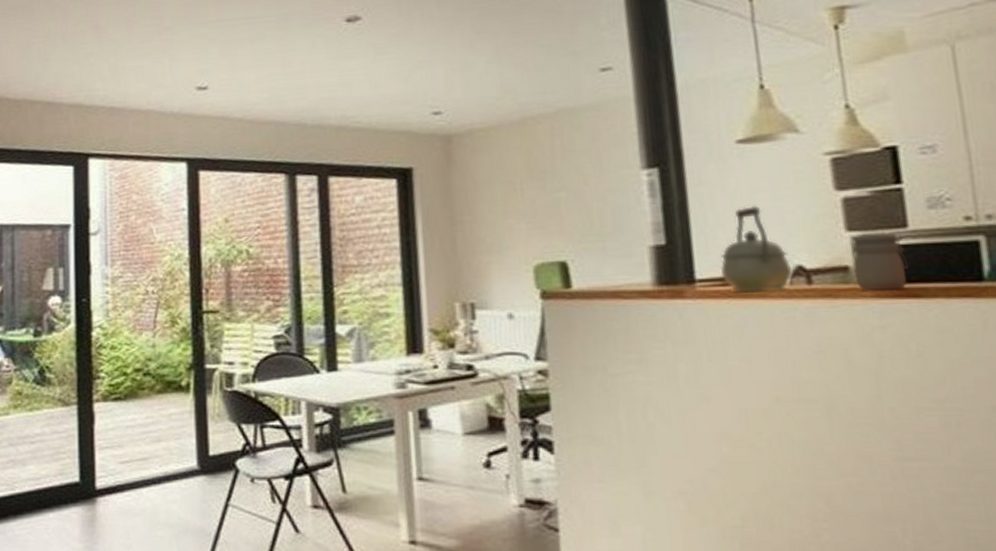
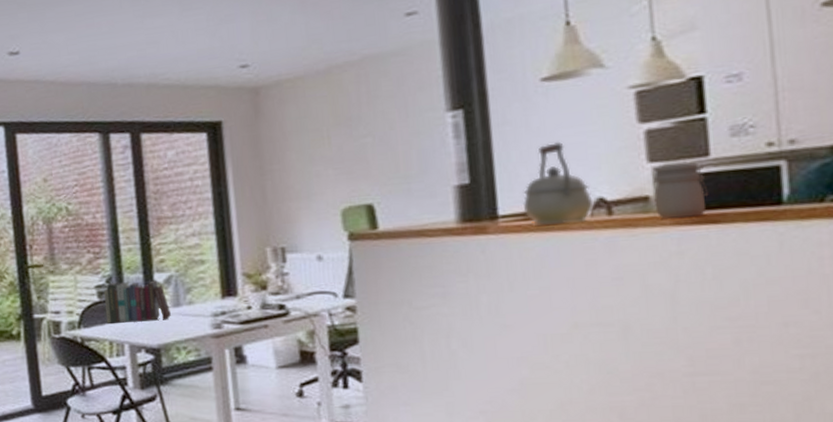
books: none [282,332,352,378] -> present [104,280,171,324]

